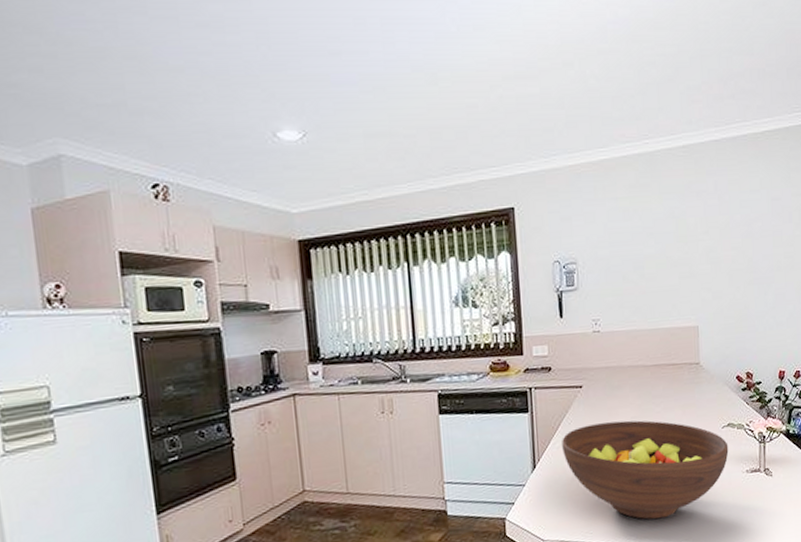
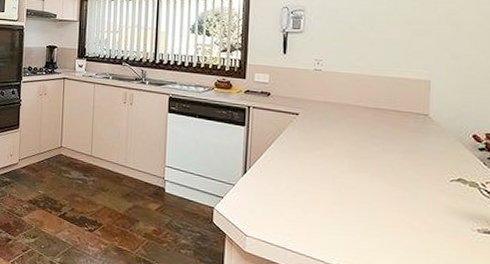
fruit bowl: present [562,420,729,520] -> none [273,148,457,250]

